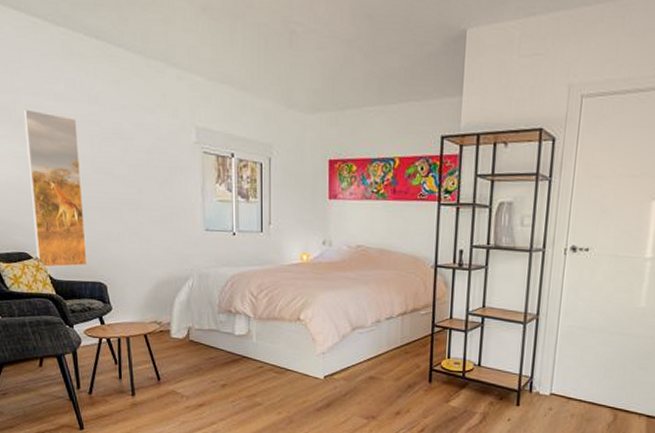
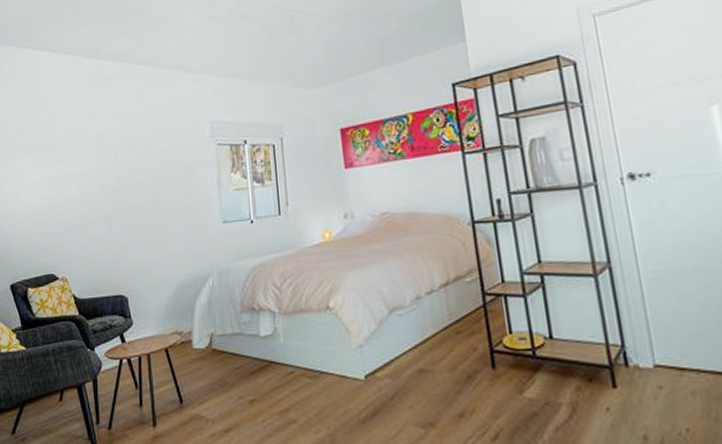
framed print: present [23,109,88,268] -> none [58,134,110,288]

